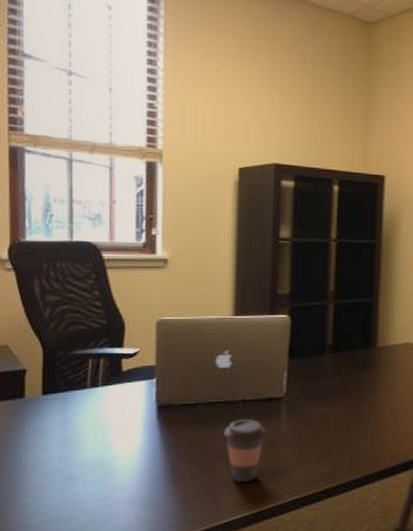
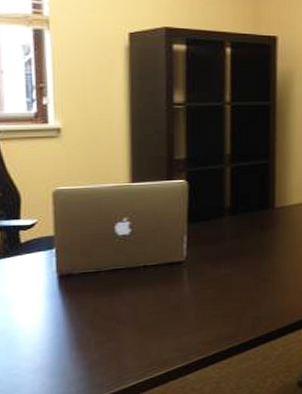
coffee cup: present [224,418,267,483] -> none [126,284,169,347]

